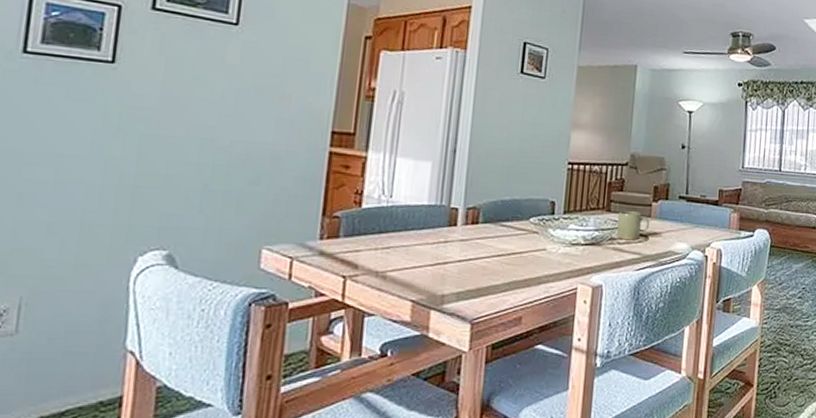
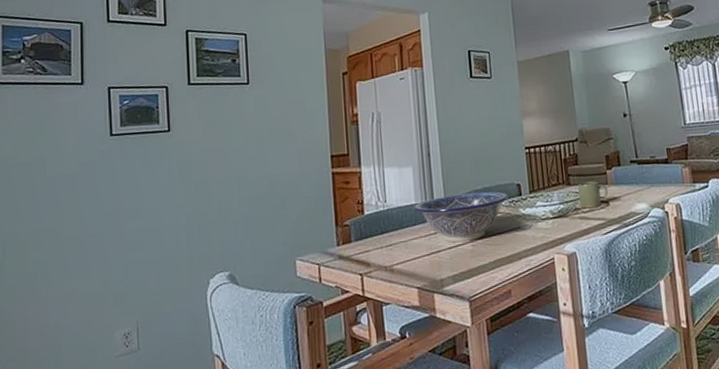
decorative bowl: none [424,201,540,257] -> present [414,191,509,243]

